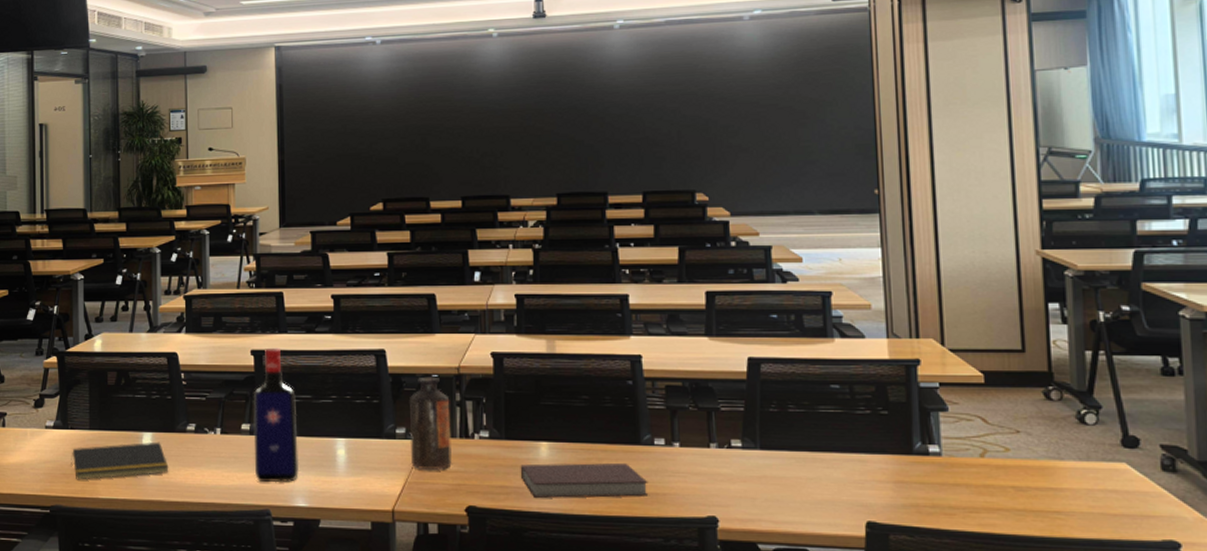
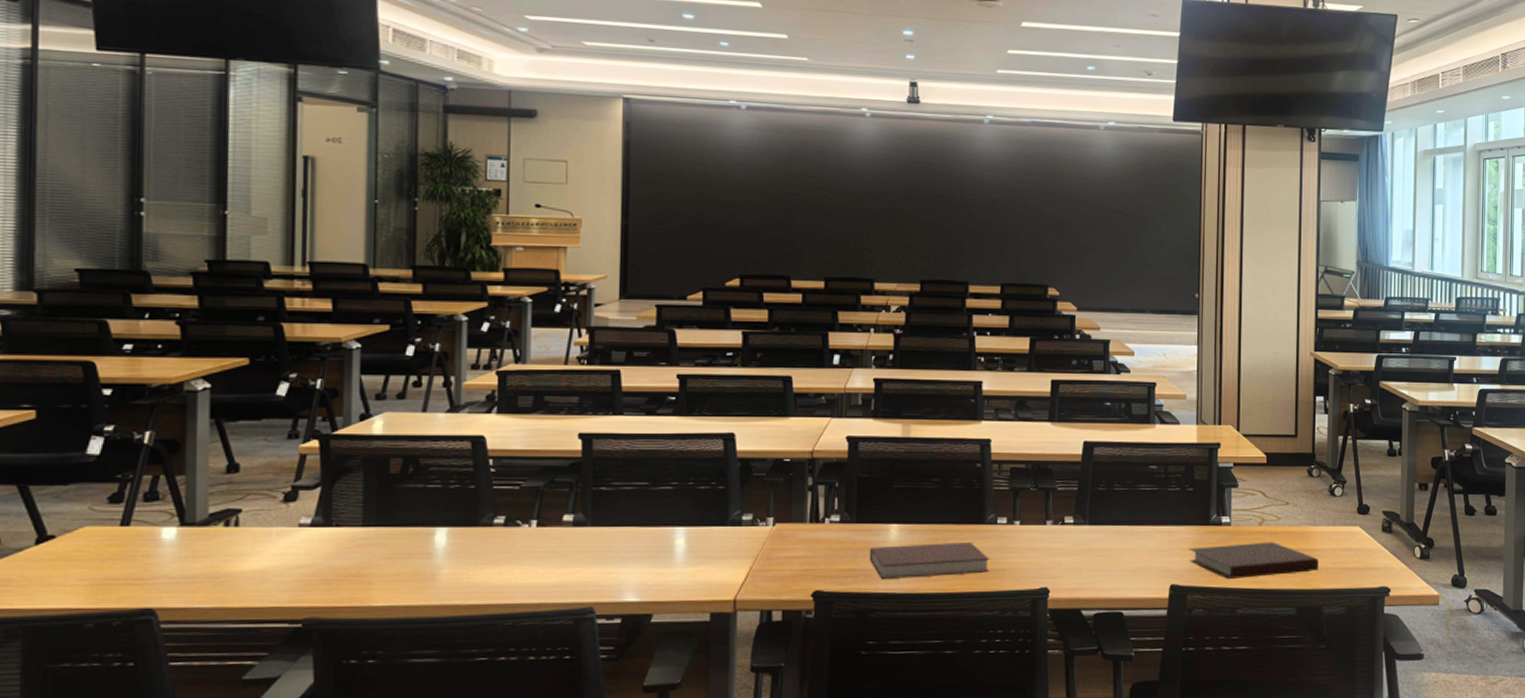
notepad: present [71,442,169,480] -> none [334,538,469,587]
liquor bottle: present [253,347,300,483] -> none [576,430,632,578]
bottle: present [408,376,452,470] -> none [756,461,801,556]
notebook: none [888,477,1069,519] -> present [1189,541,1319,579]

